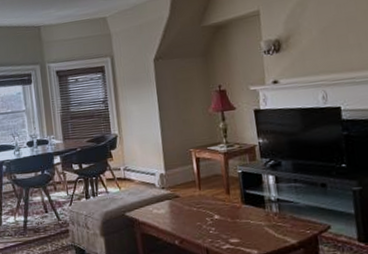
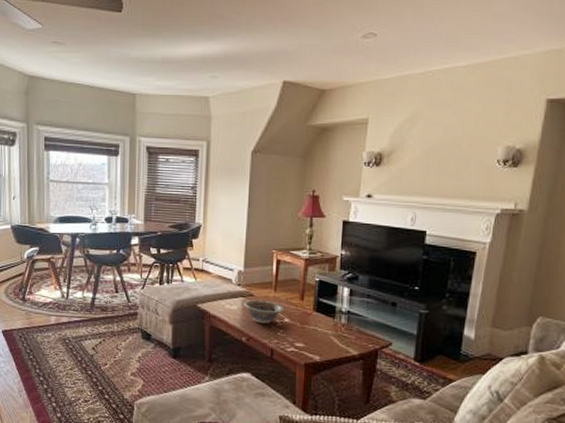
decorative bowl: none [170,199,213,224] -> present [243,299,285,323]

